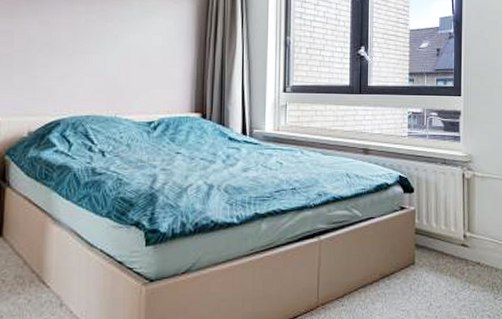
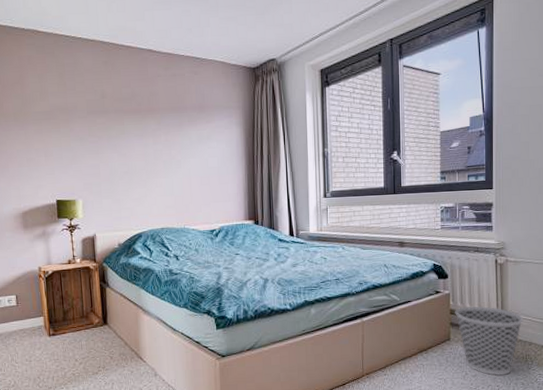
wastebasket: none [420,225,490,308] -> present [455,306,524,376]

